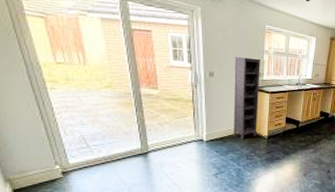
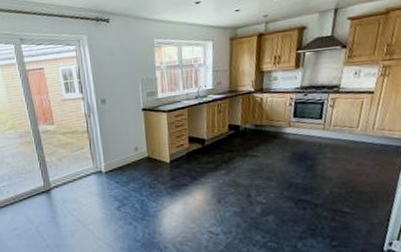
bookcase: present [234,57,261,140] -> none [125,76,158,167]

